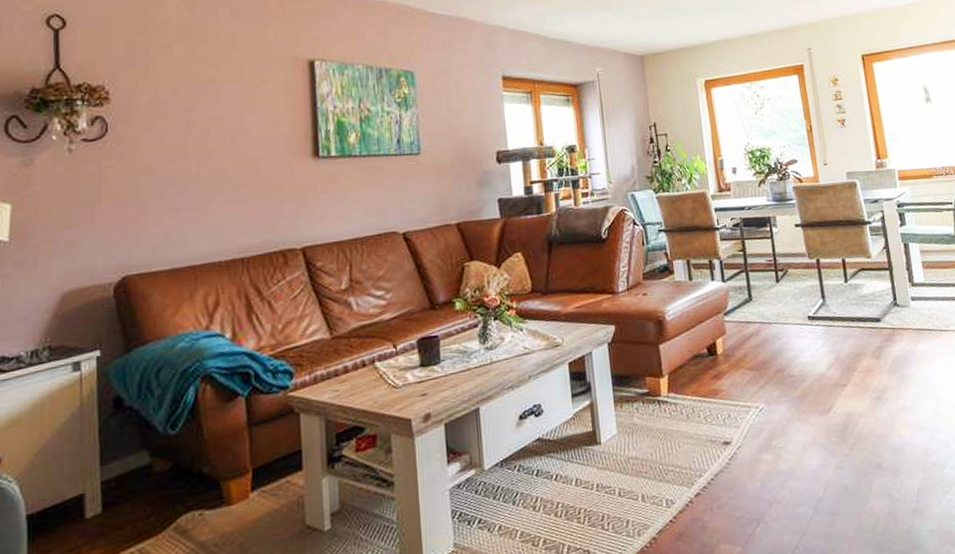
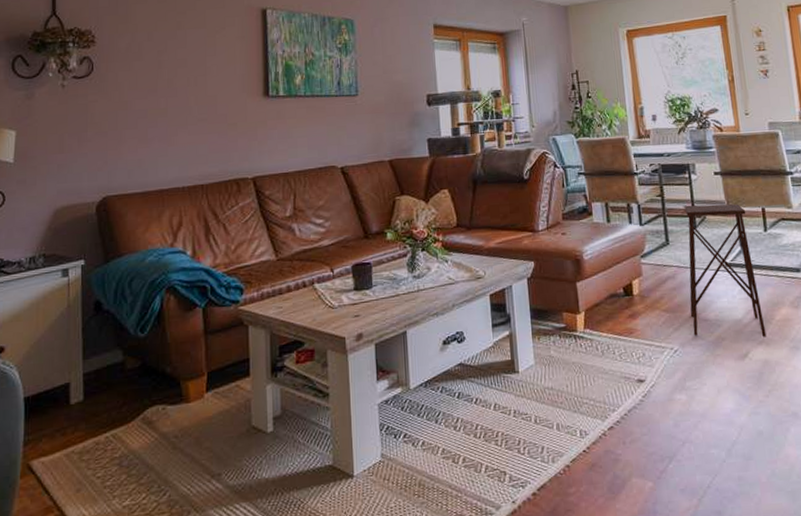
side table: none [766,256,850,393] -> present [684,204,767,337]

